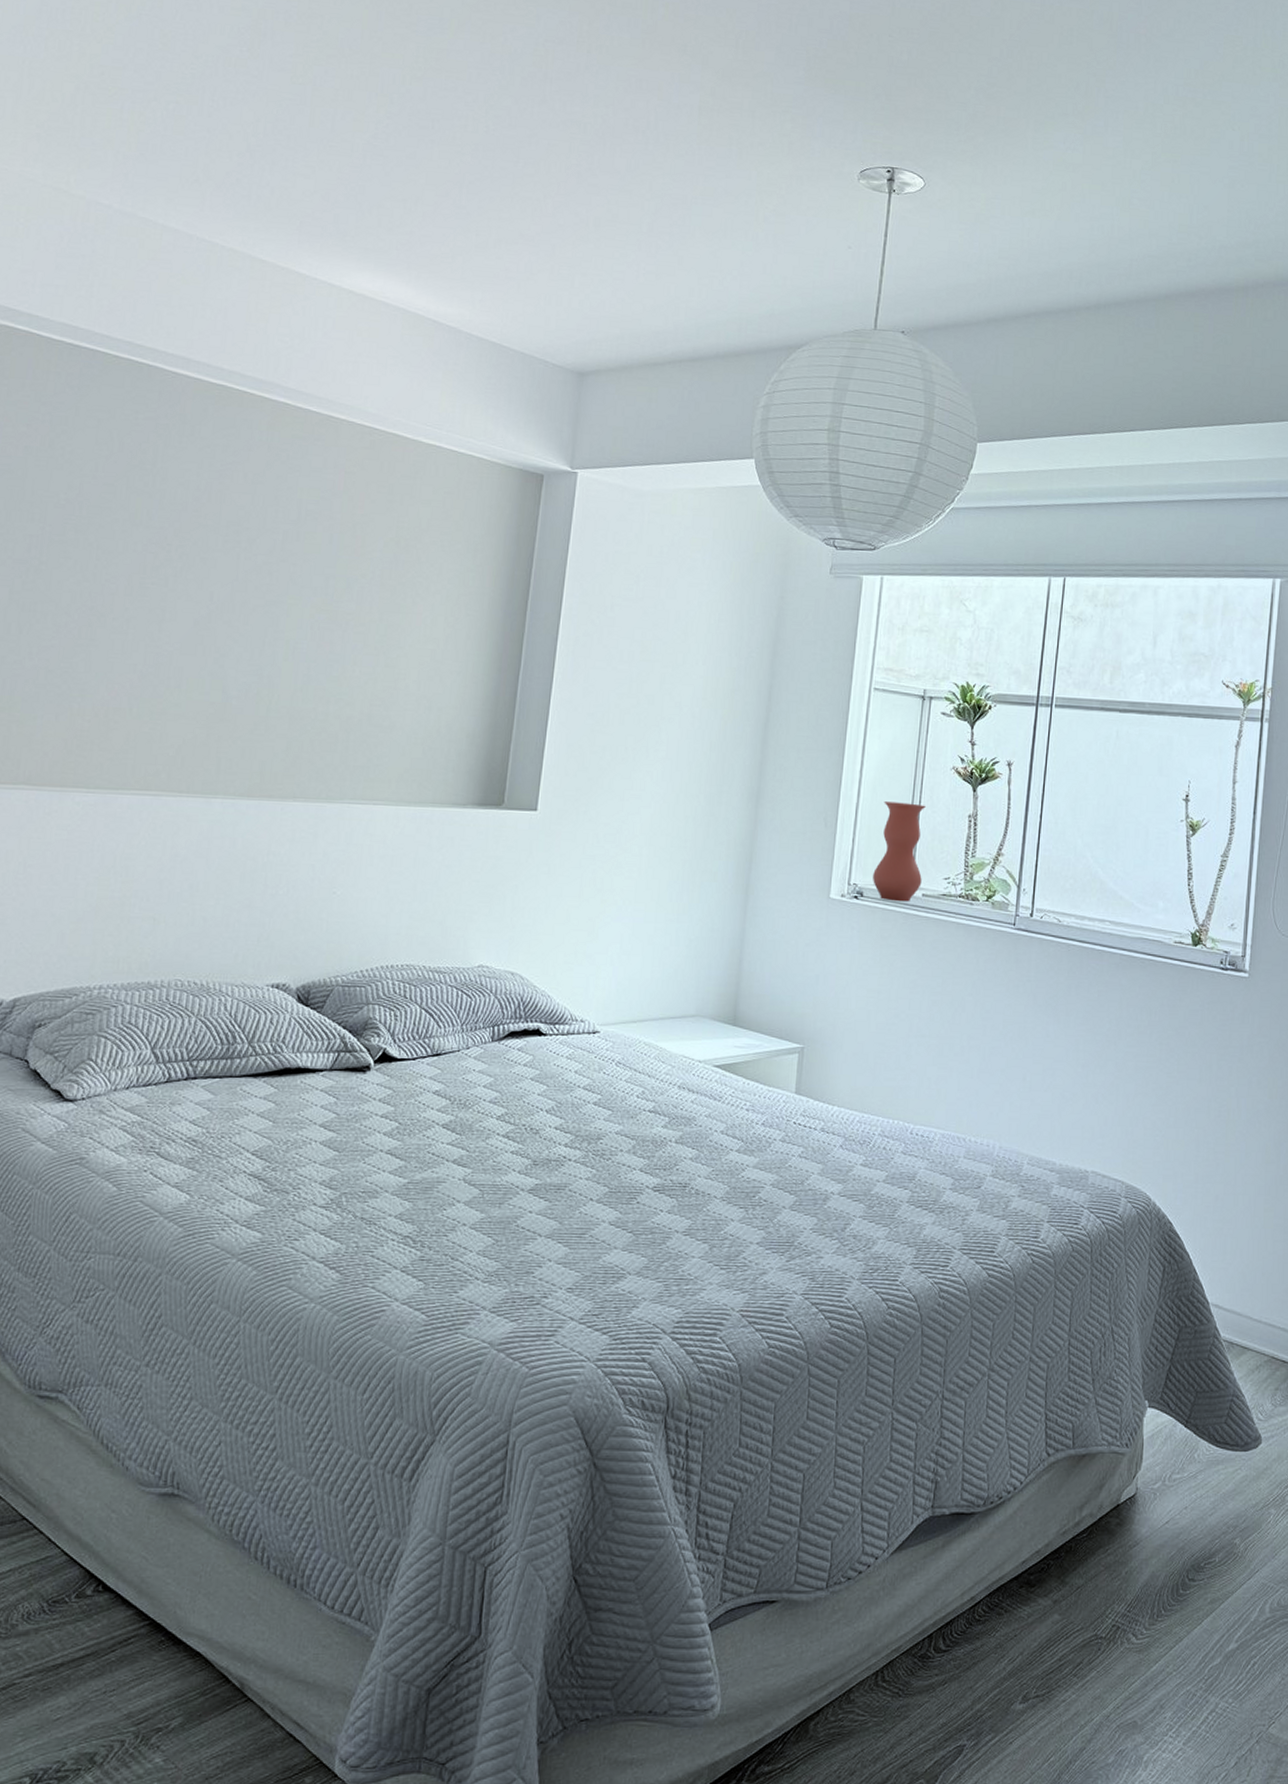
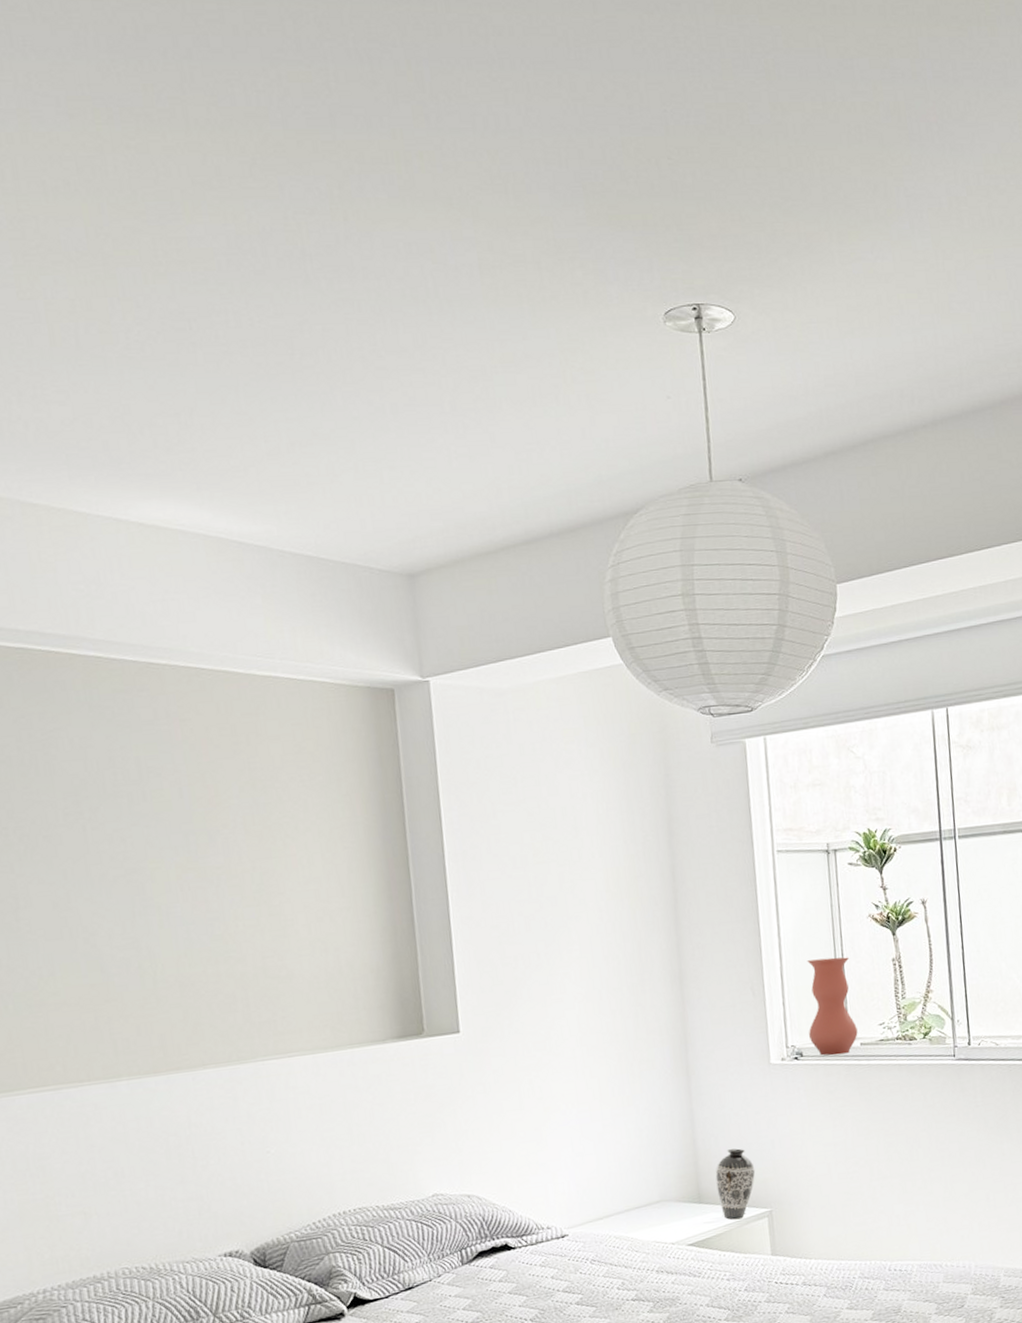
decorative vase: none [753,977,795,1050] -> present [715,1148,756,1221]

